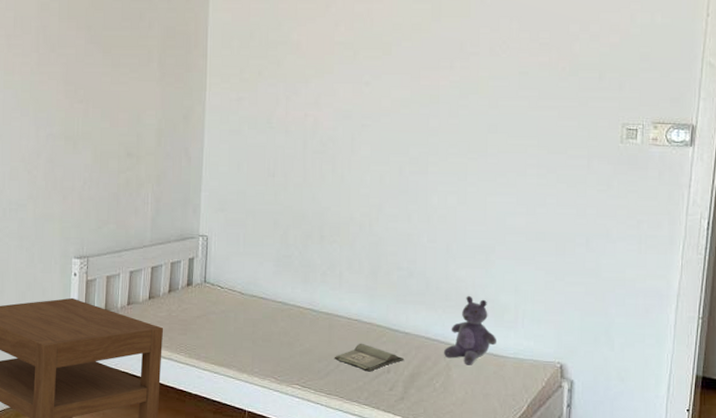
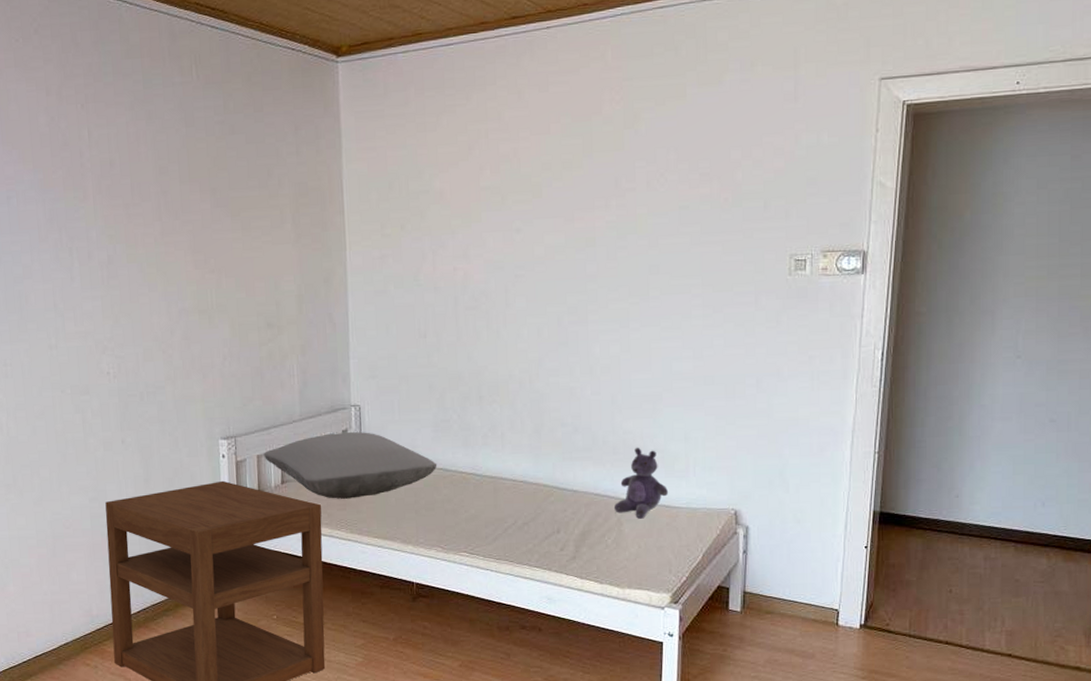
pillow: none [113,260,277,324] -> present [263,432,437,499]
hardback book: present [334,343,405,372] -> none [501,504,575,533]

